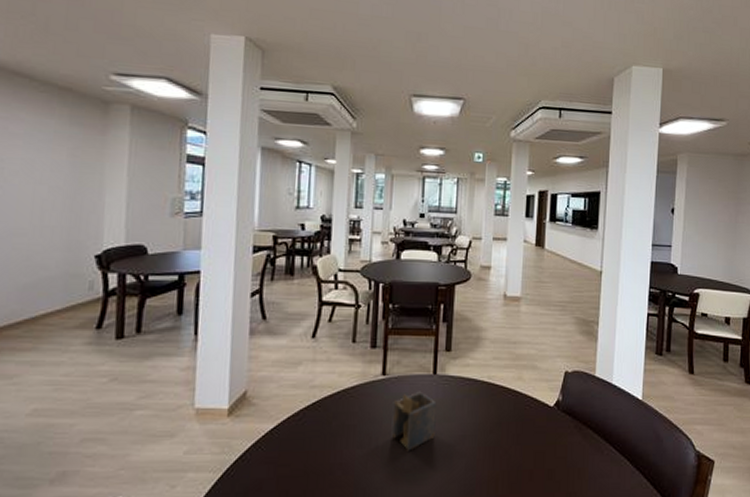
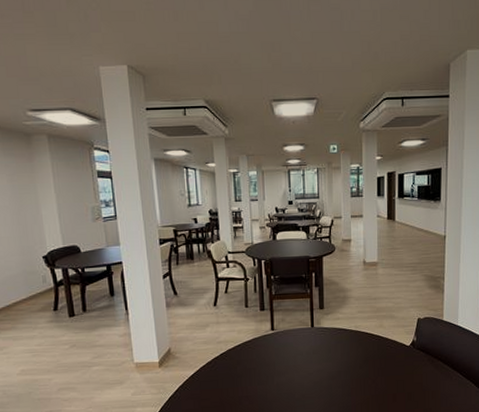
napkin holder: present [391,391,437,451] -> none [282,340,317,385]

